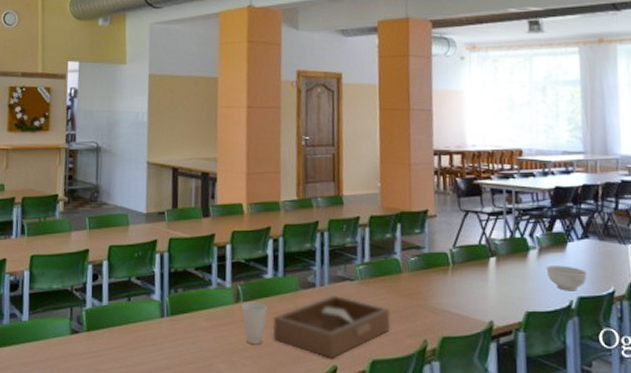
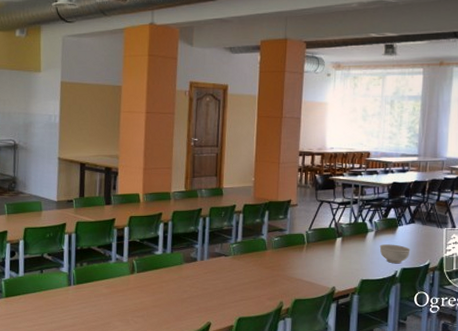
cup: present [242,301,267,345] -> none [136,273,157,307]
tray: present [272,295,391,359] -> none [160,267,256,317]

